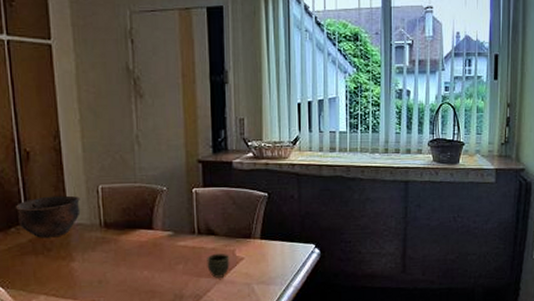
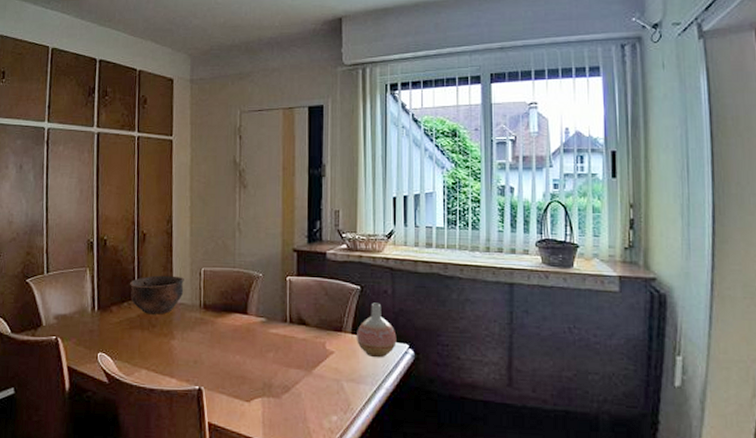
cup: present [207,253,230,278] -> none [297,344,320,370]
vase: none [265,208,304,260] -> present [357,302,397,358]

